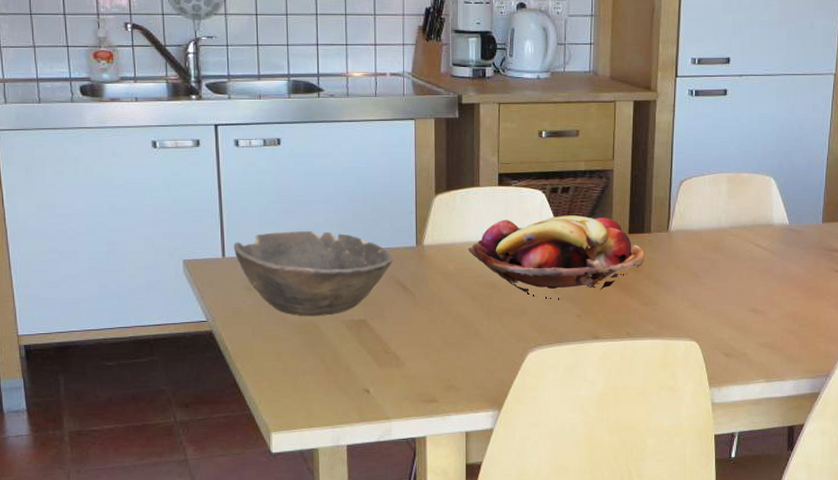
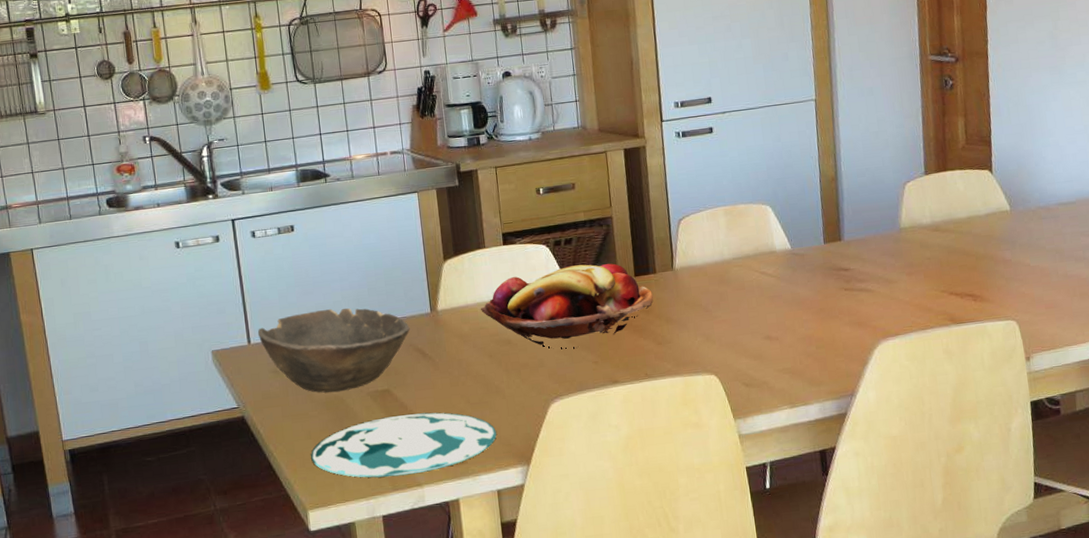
plate: none [279,346,471,408] -> present [311,412,497,478]

